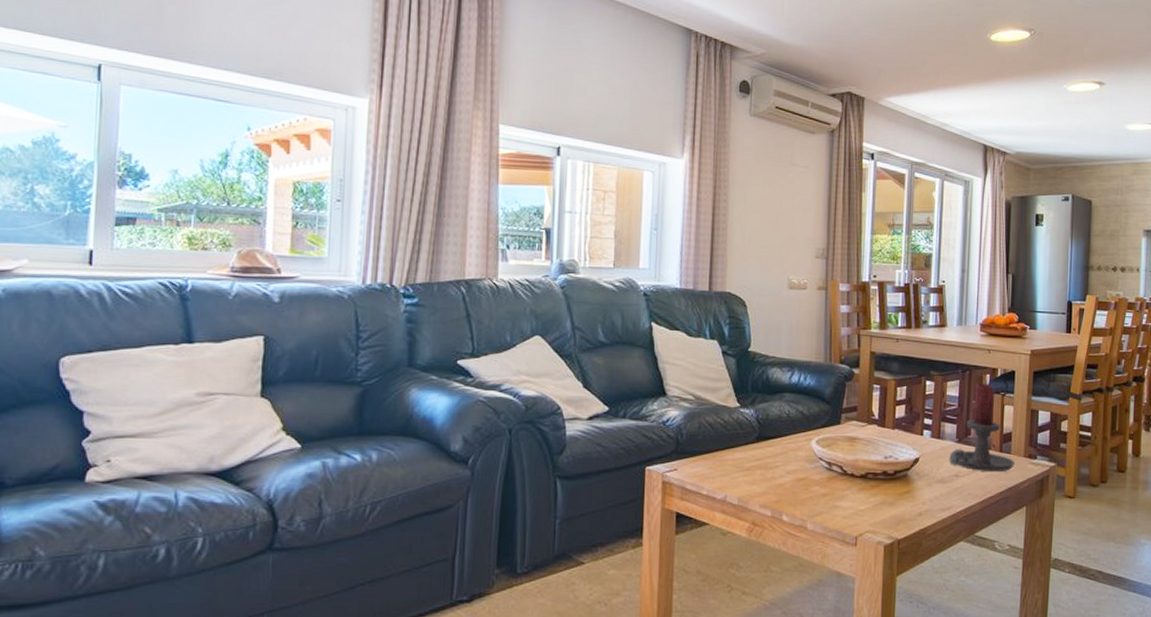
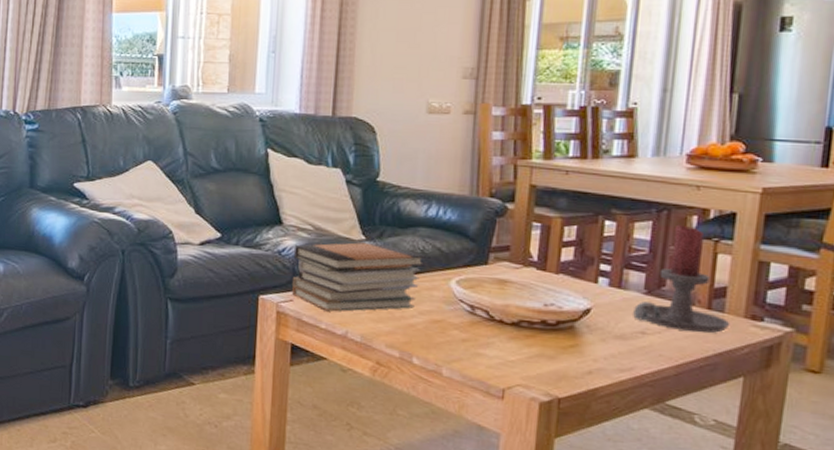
book stack: none [676,409,791,478] -> present [292,242,426,312]

